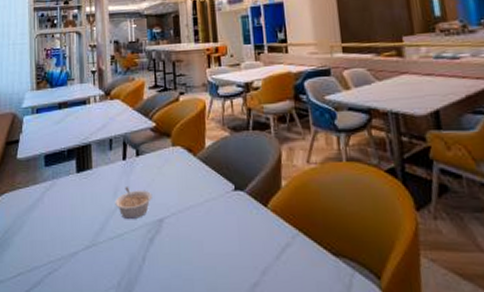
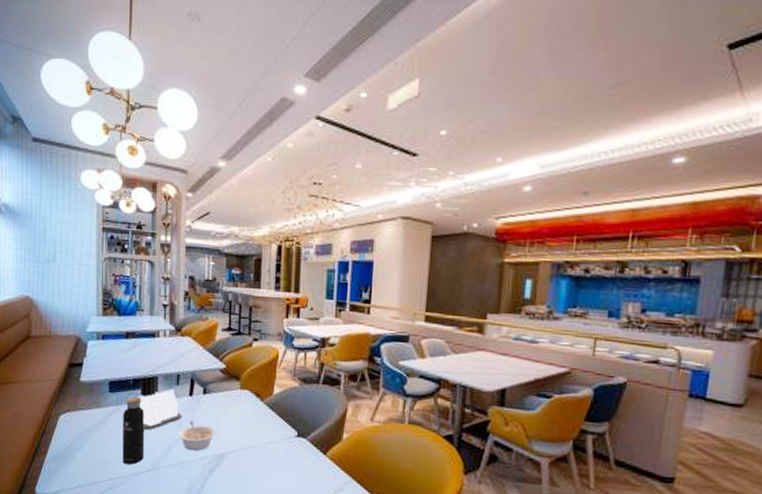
water bottle: none [59,163,83,243] -> present [122,392,145,465]
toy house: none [73,155,117,203] -> present [138,389,182,430]

